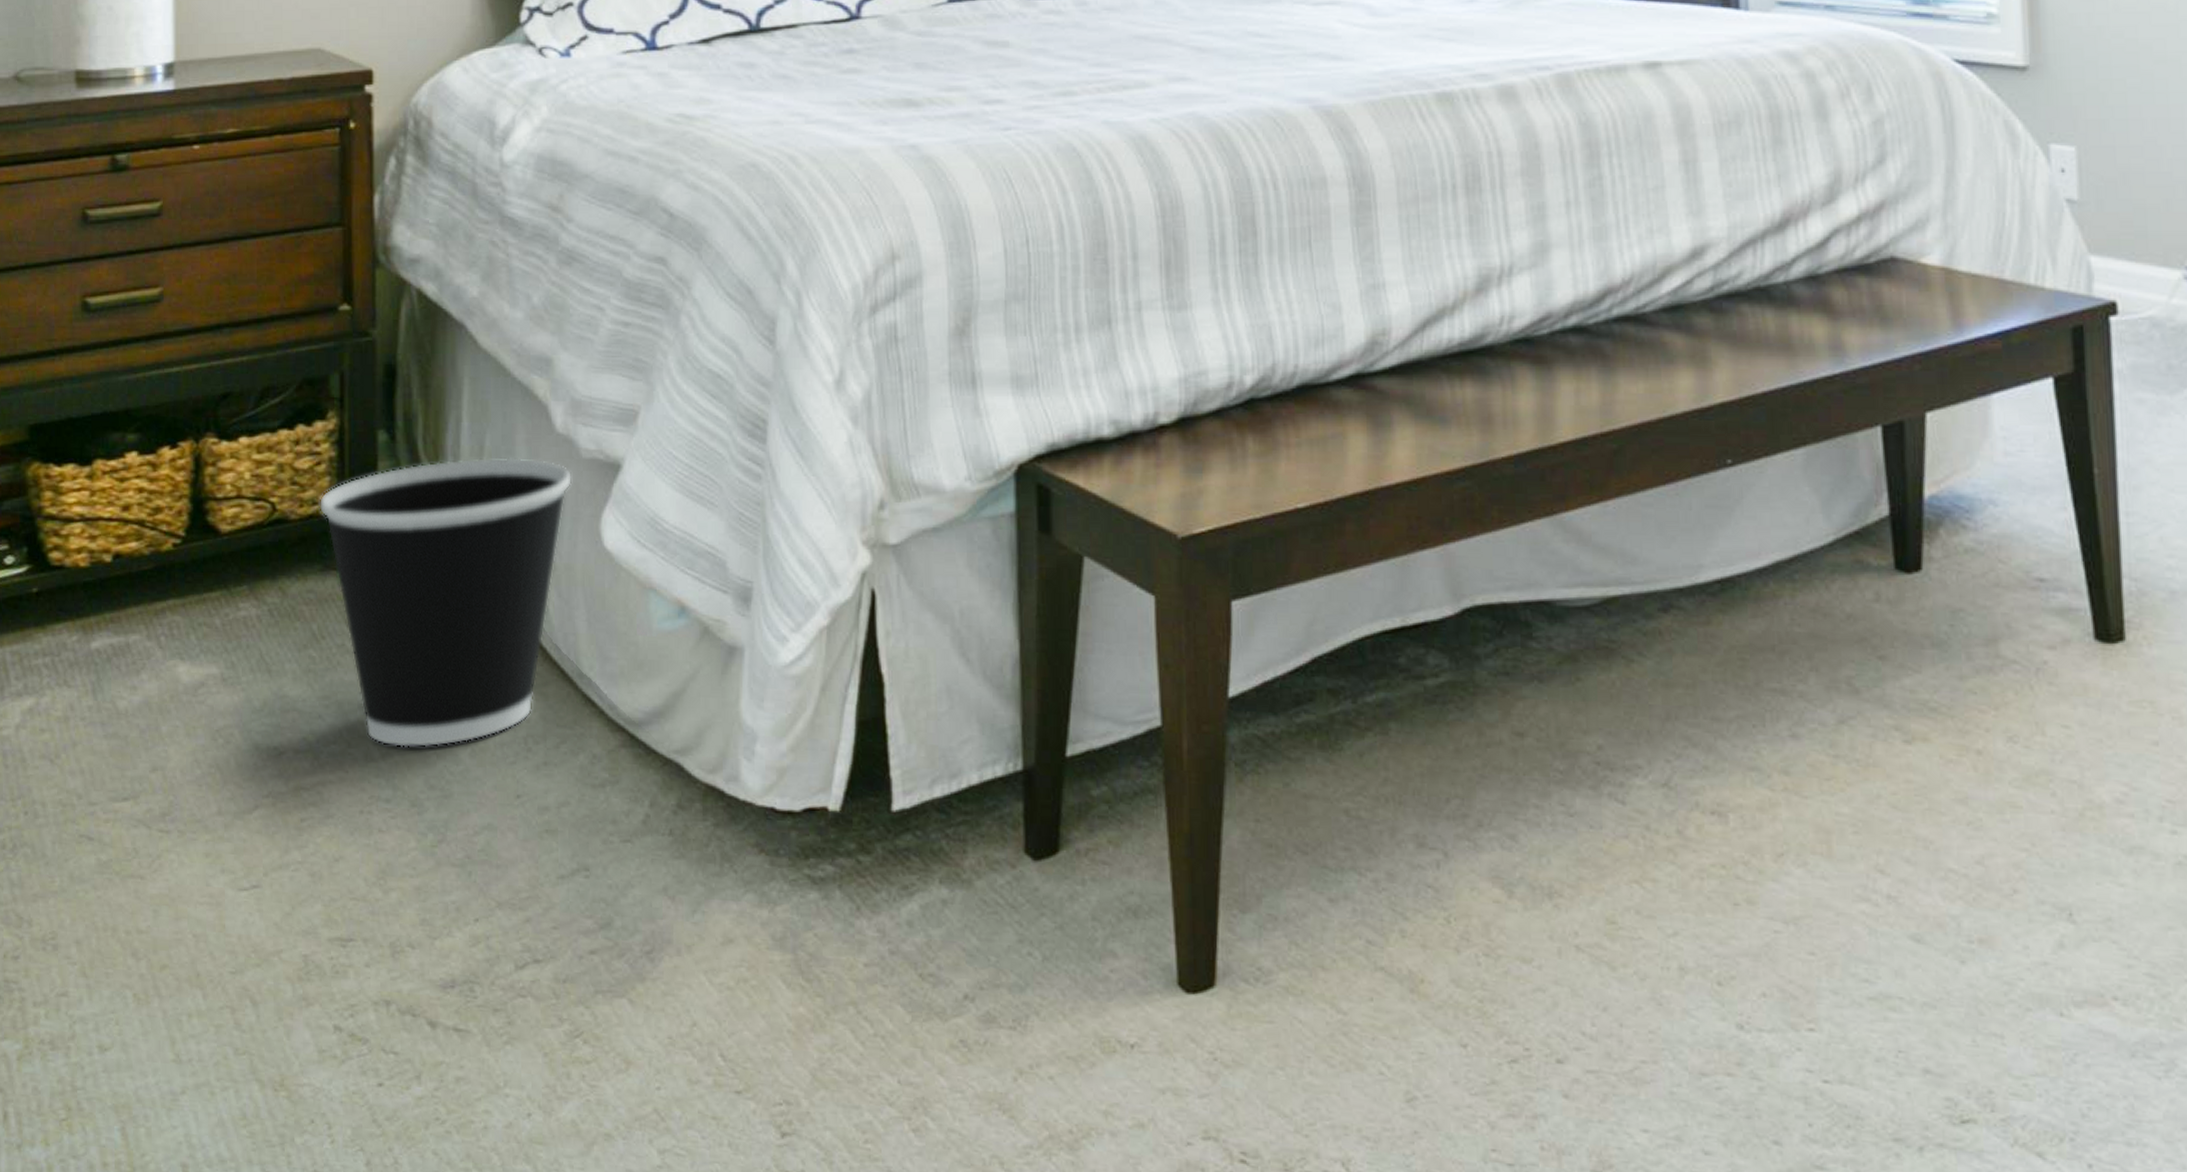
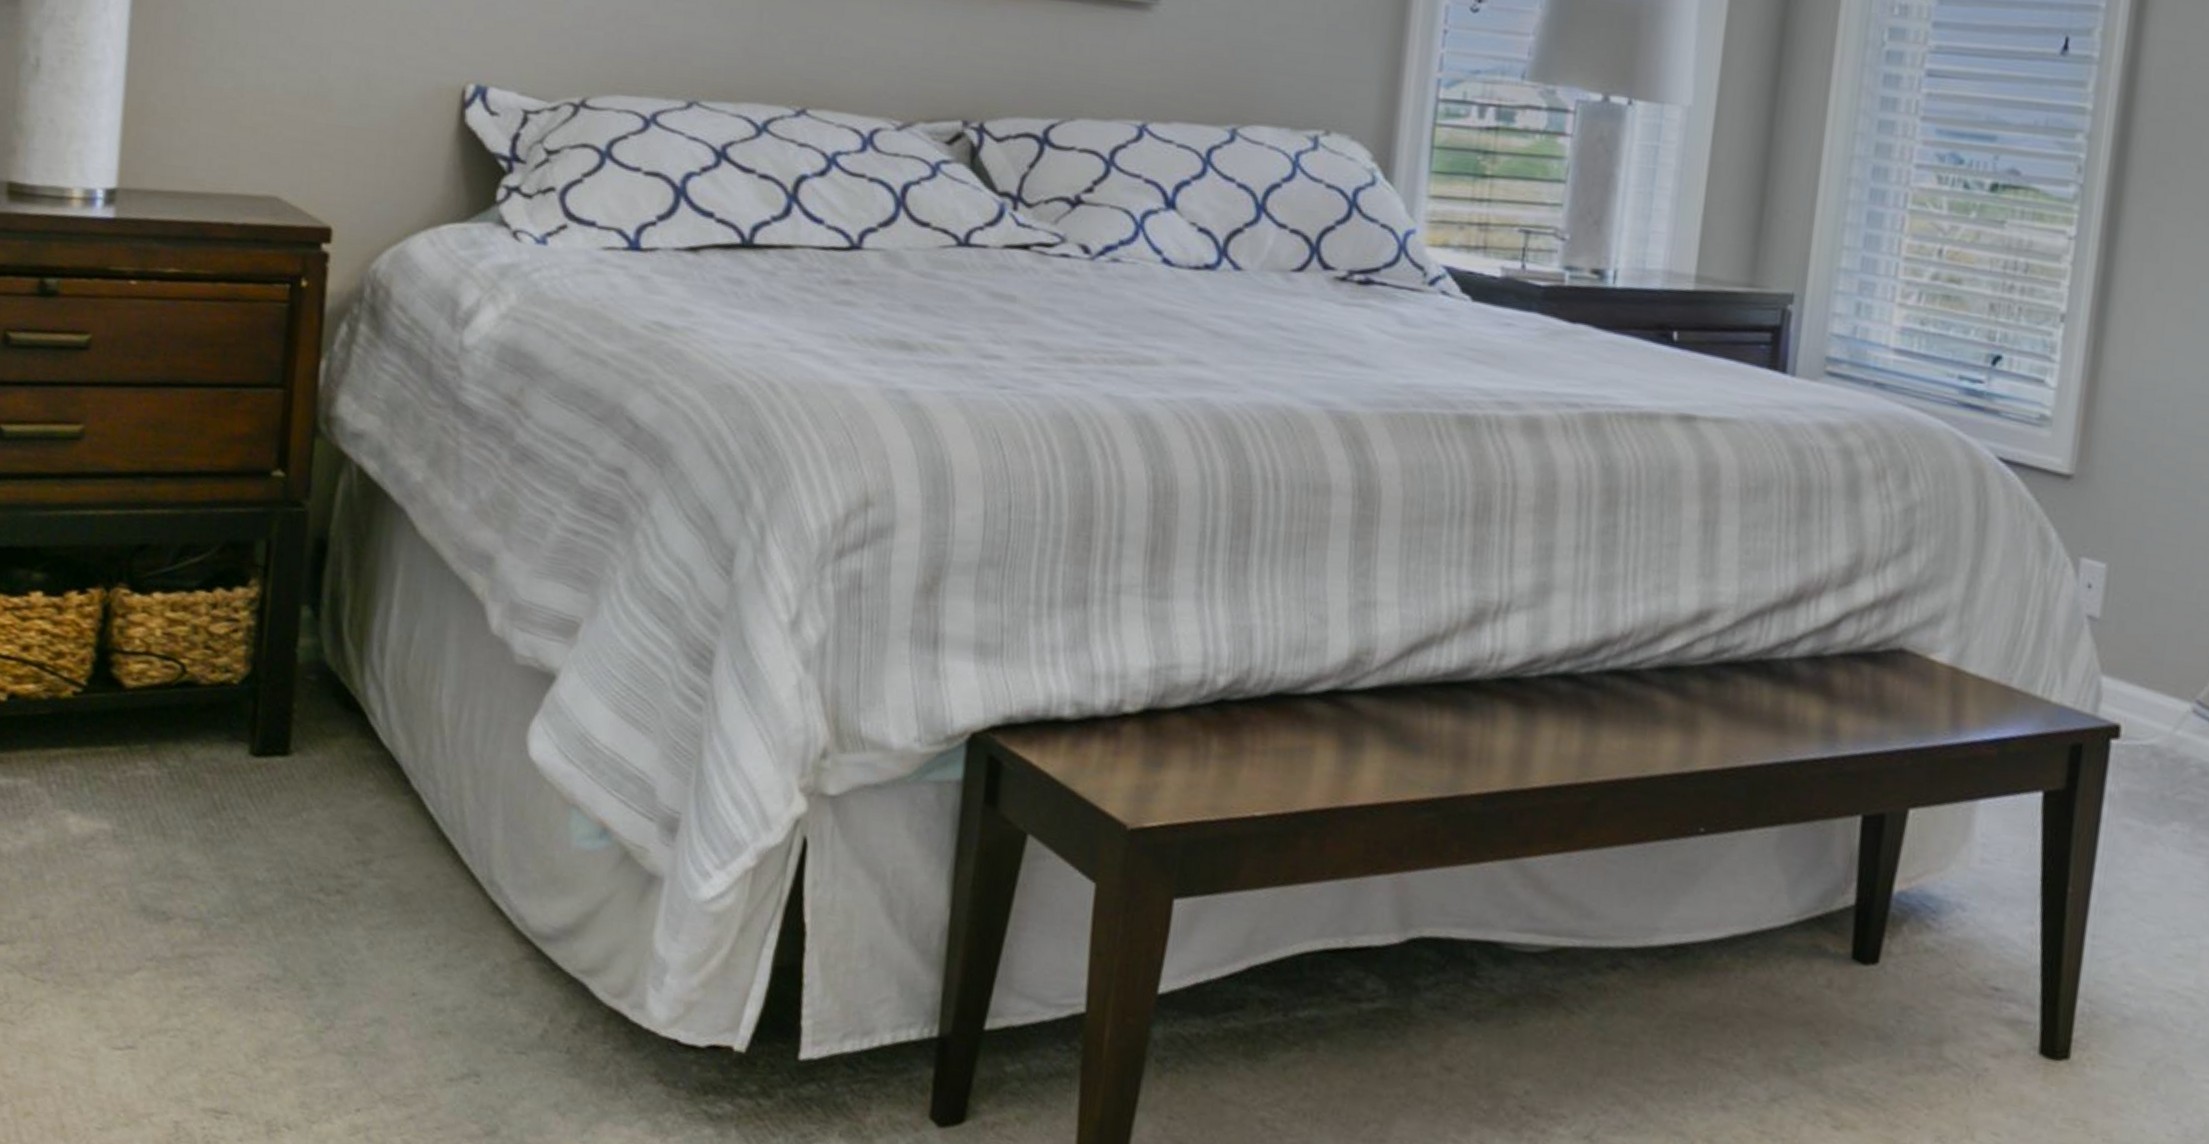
wastebasket: present [319,457,573,748] -> none [232,645,504,934]

